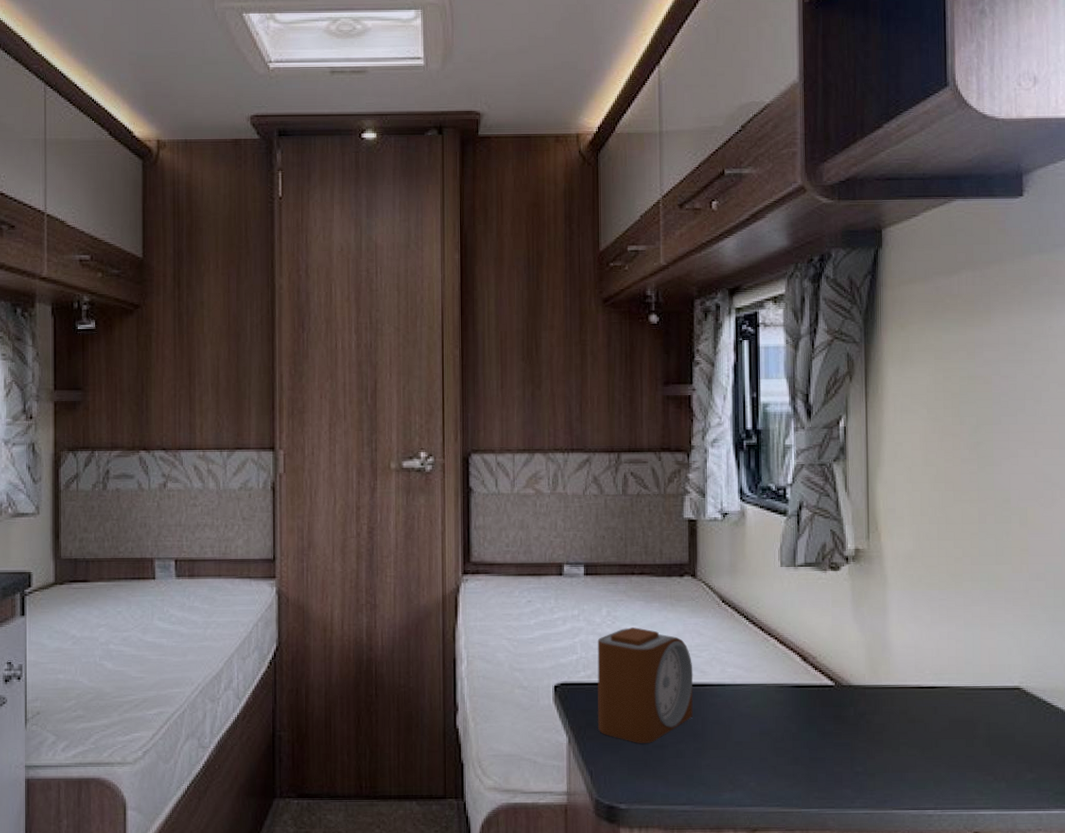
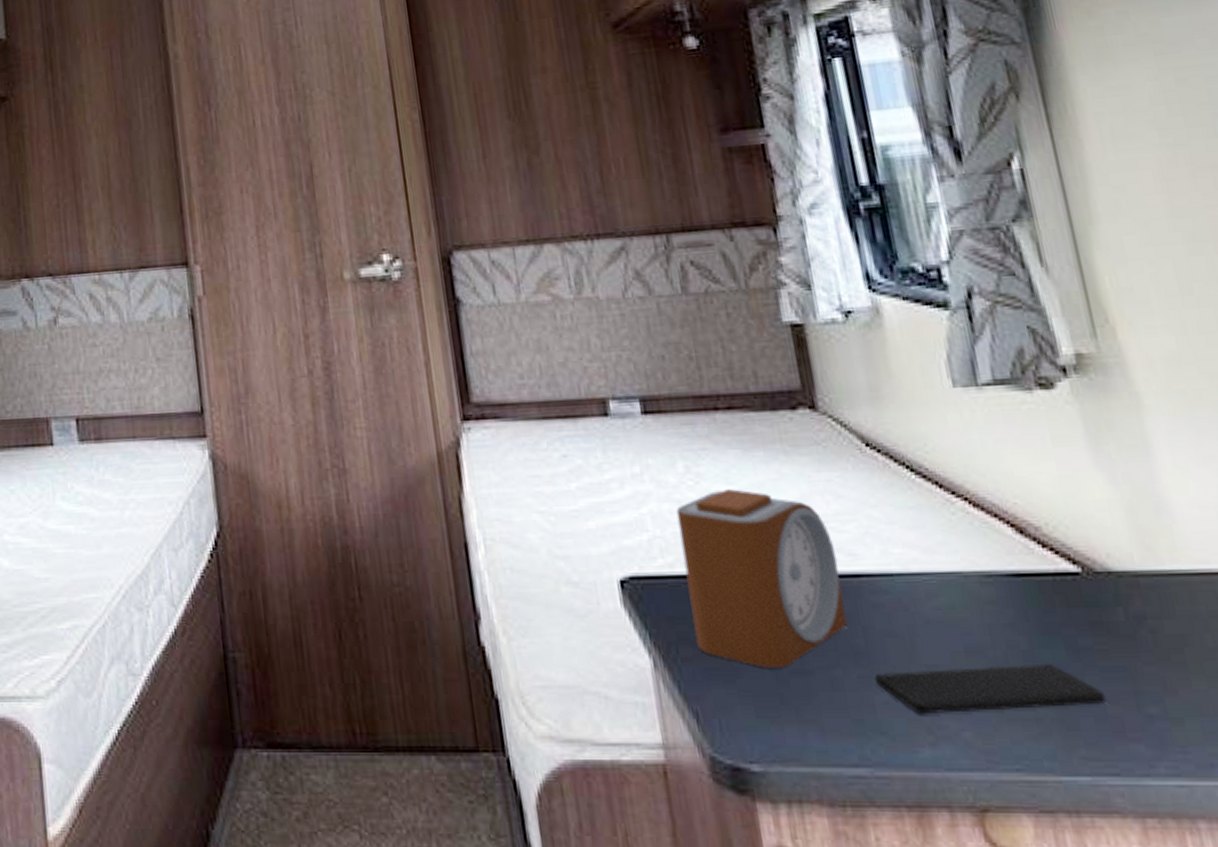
smartphone: none [704,741,835,772] -> present [874,663,1107,715]

